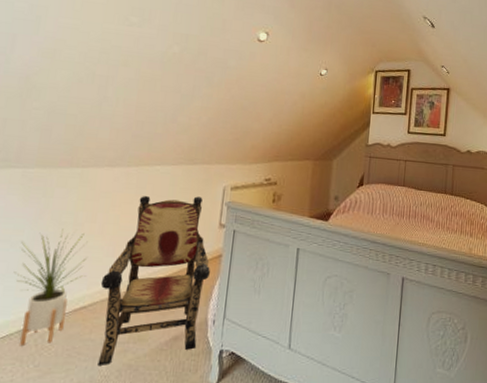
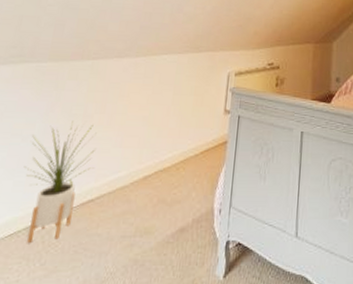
armchair: present [98,196,210,365] -> none [104,83,216,261]

